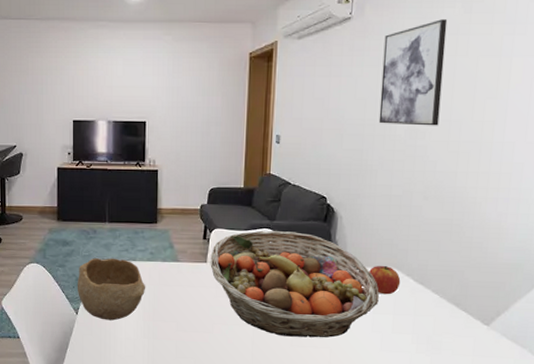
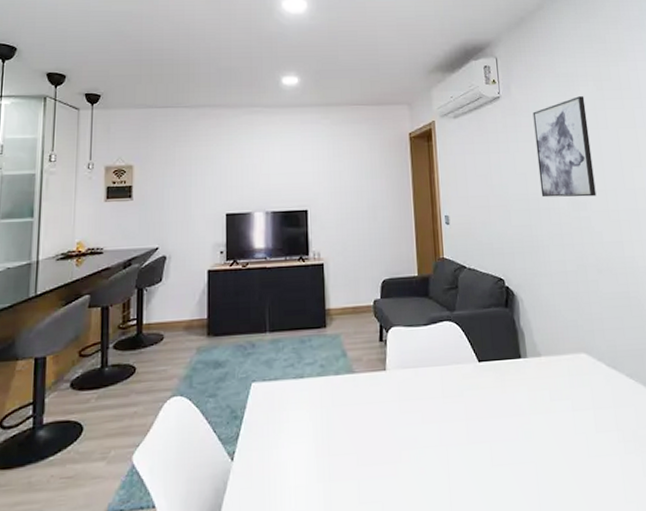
bowl: present [77,258,146,321] -> none [232,377,318,464]
fruit basket: present [210,231,379,338] -> none [389,322,576,455]
apple: present [369,266,401,295] -> none [560,352,594,386]

